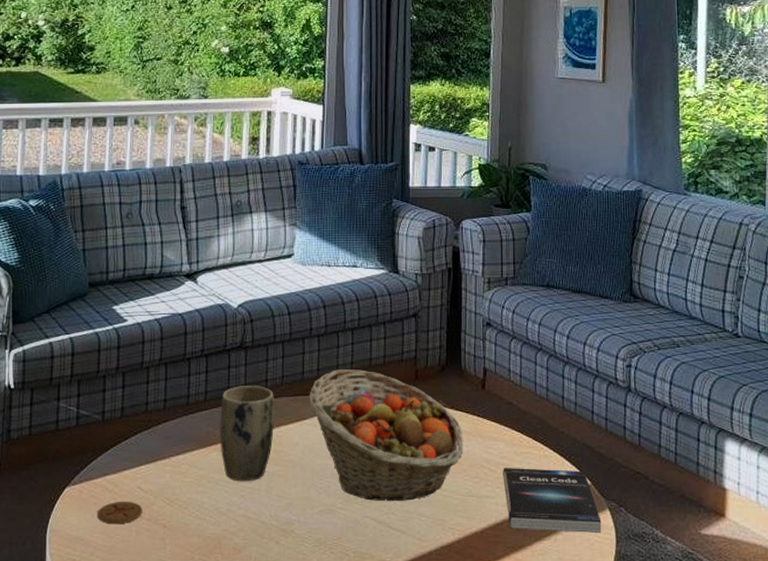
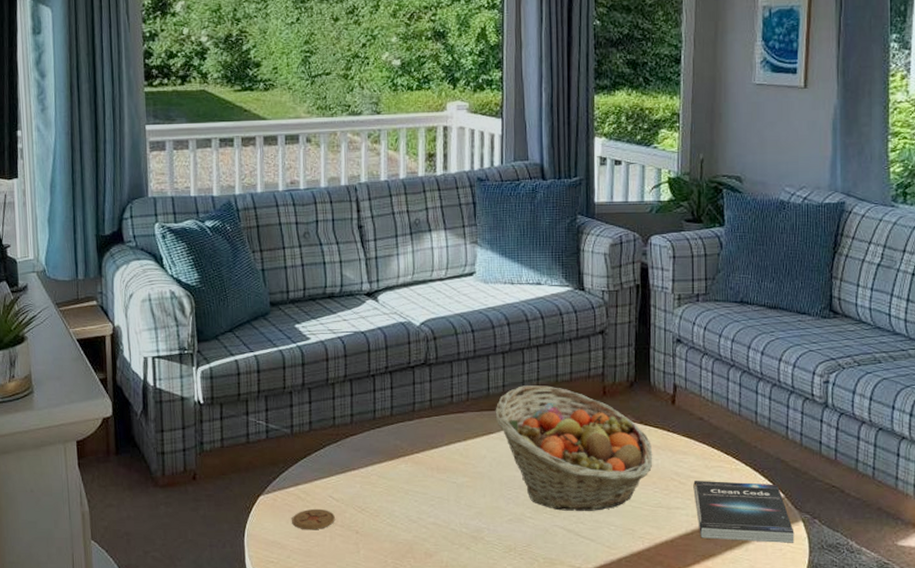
plant pot: present [220,386,274,482] -> none [407,401,461,492]

